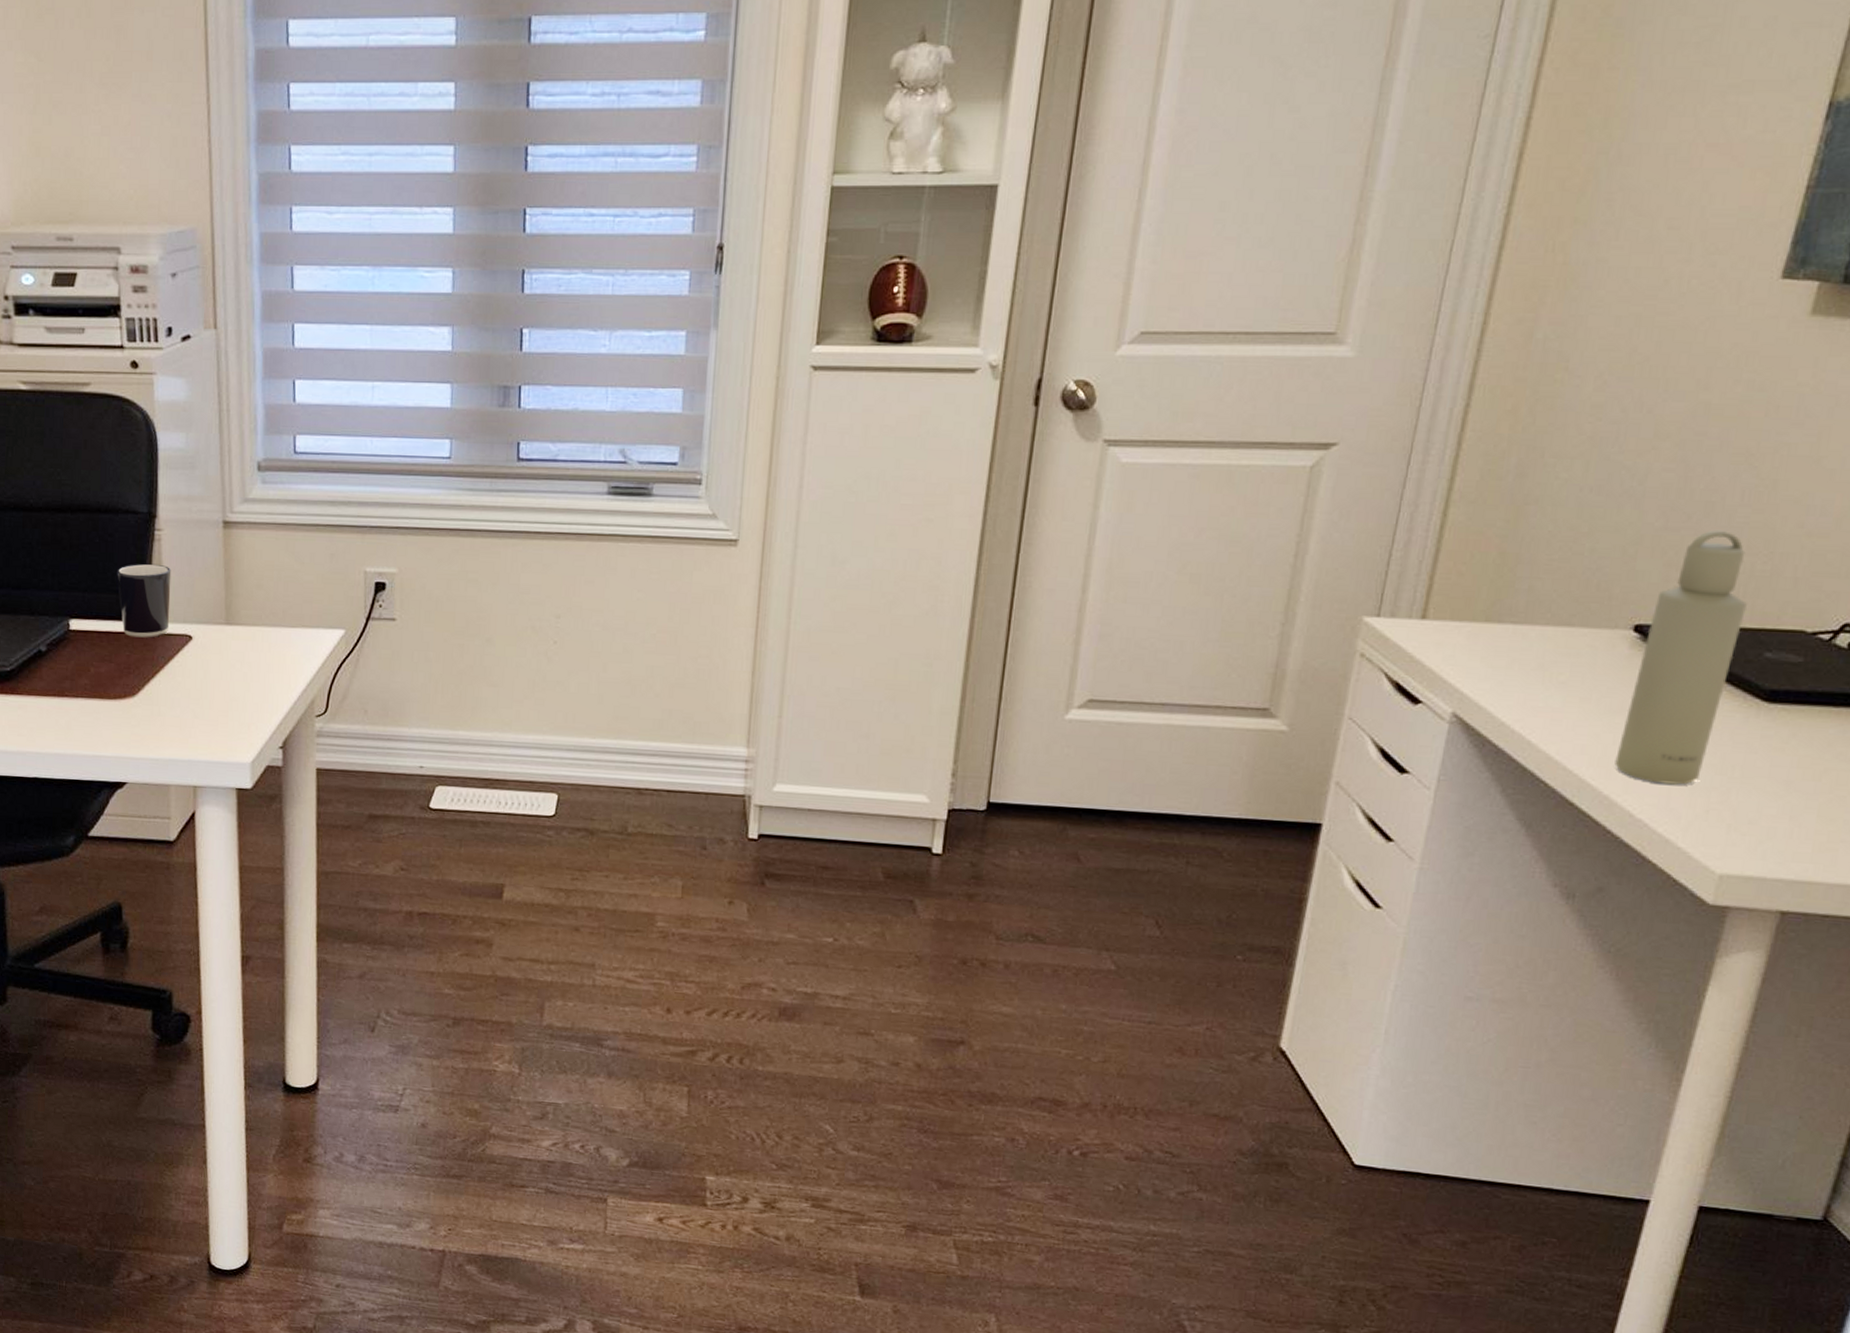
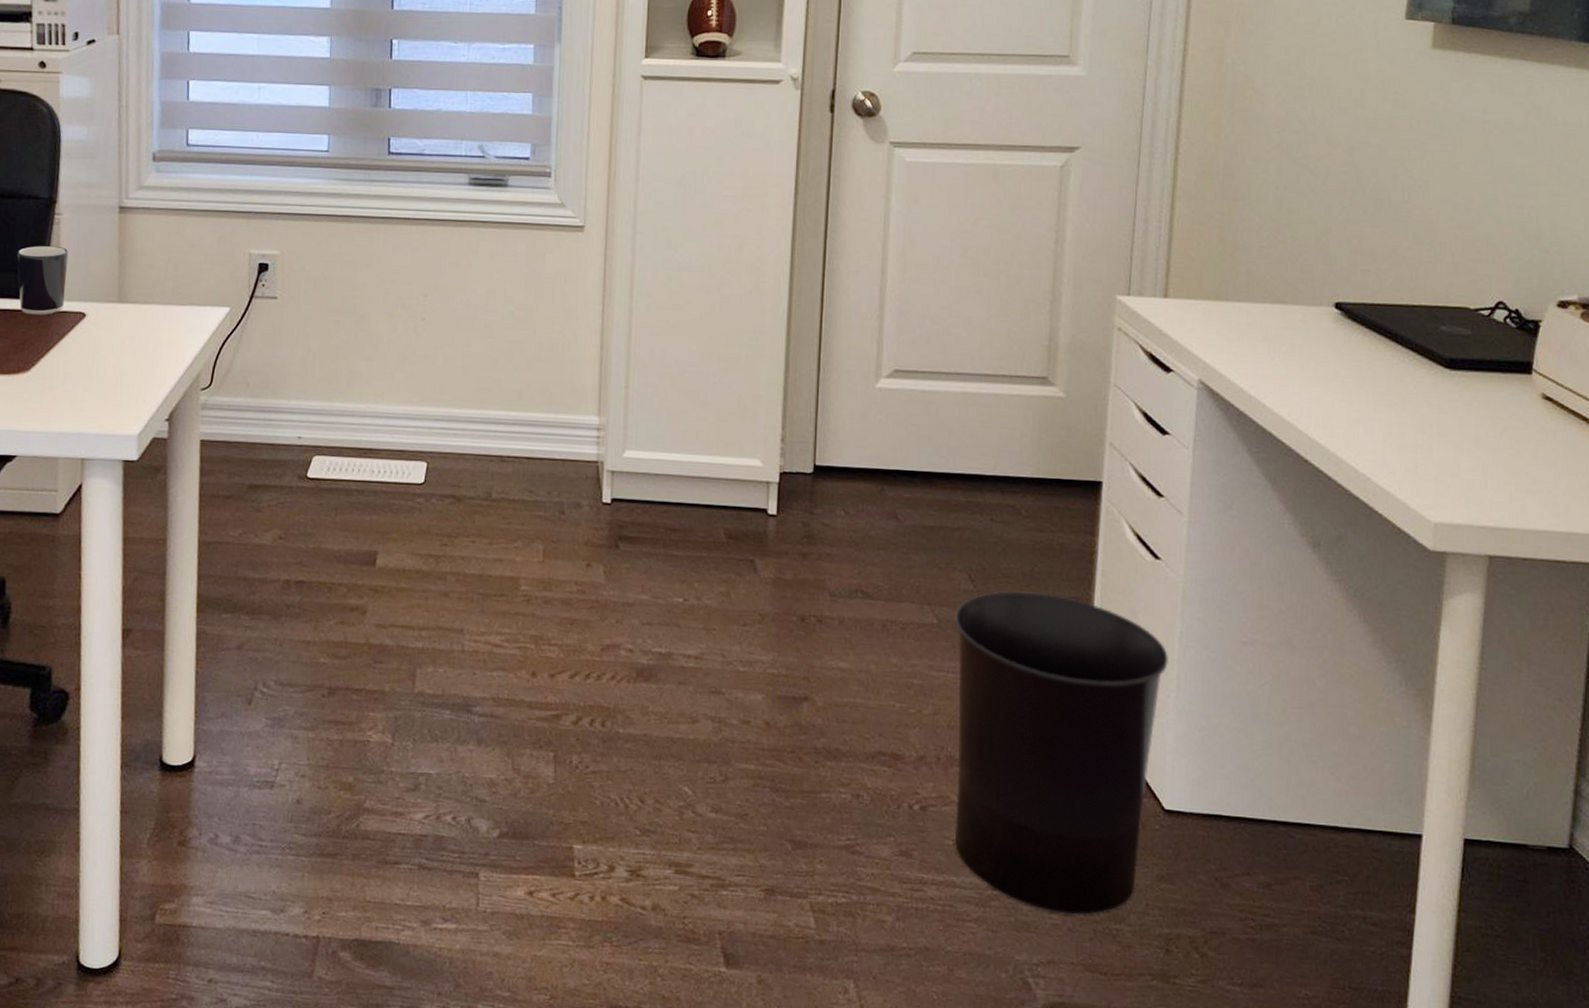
waste bin: none [1116,938,1379,1264] -> present [954,590,1169,915]
bottle: present [1615,529,1747,785] -> none [1336,222,1420,443]

